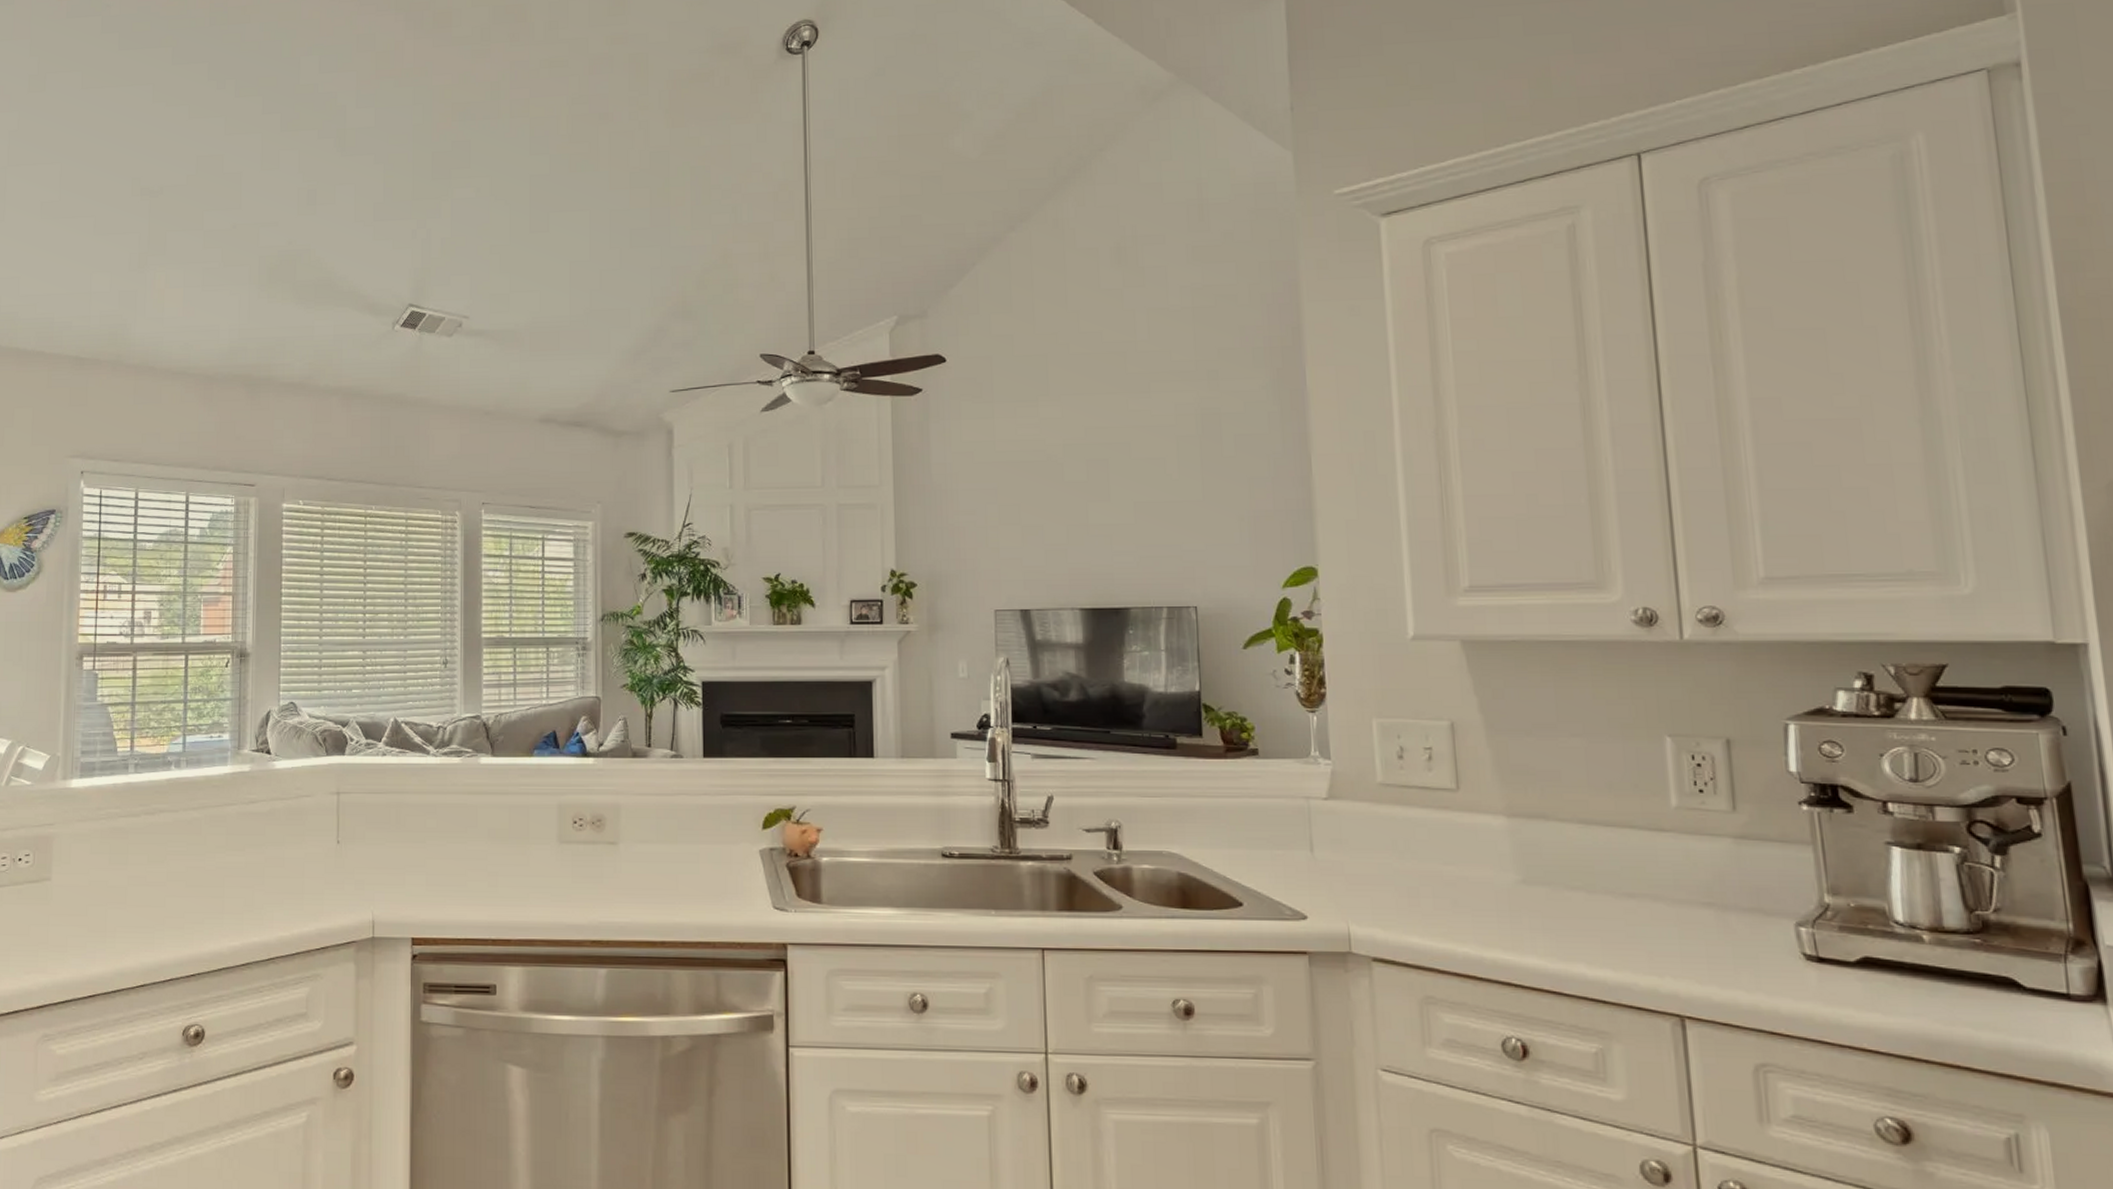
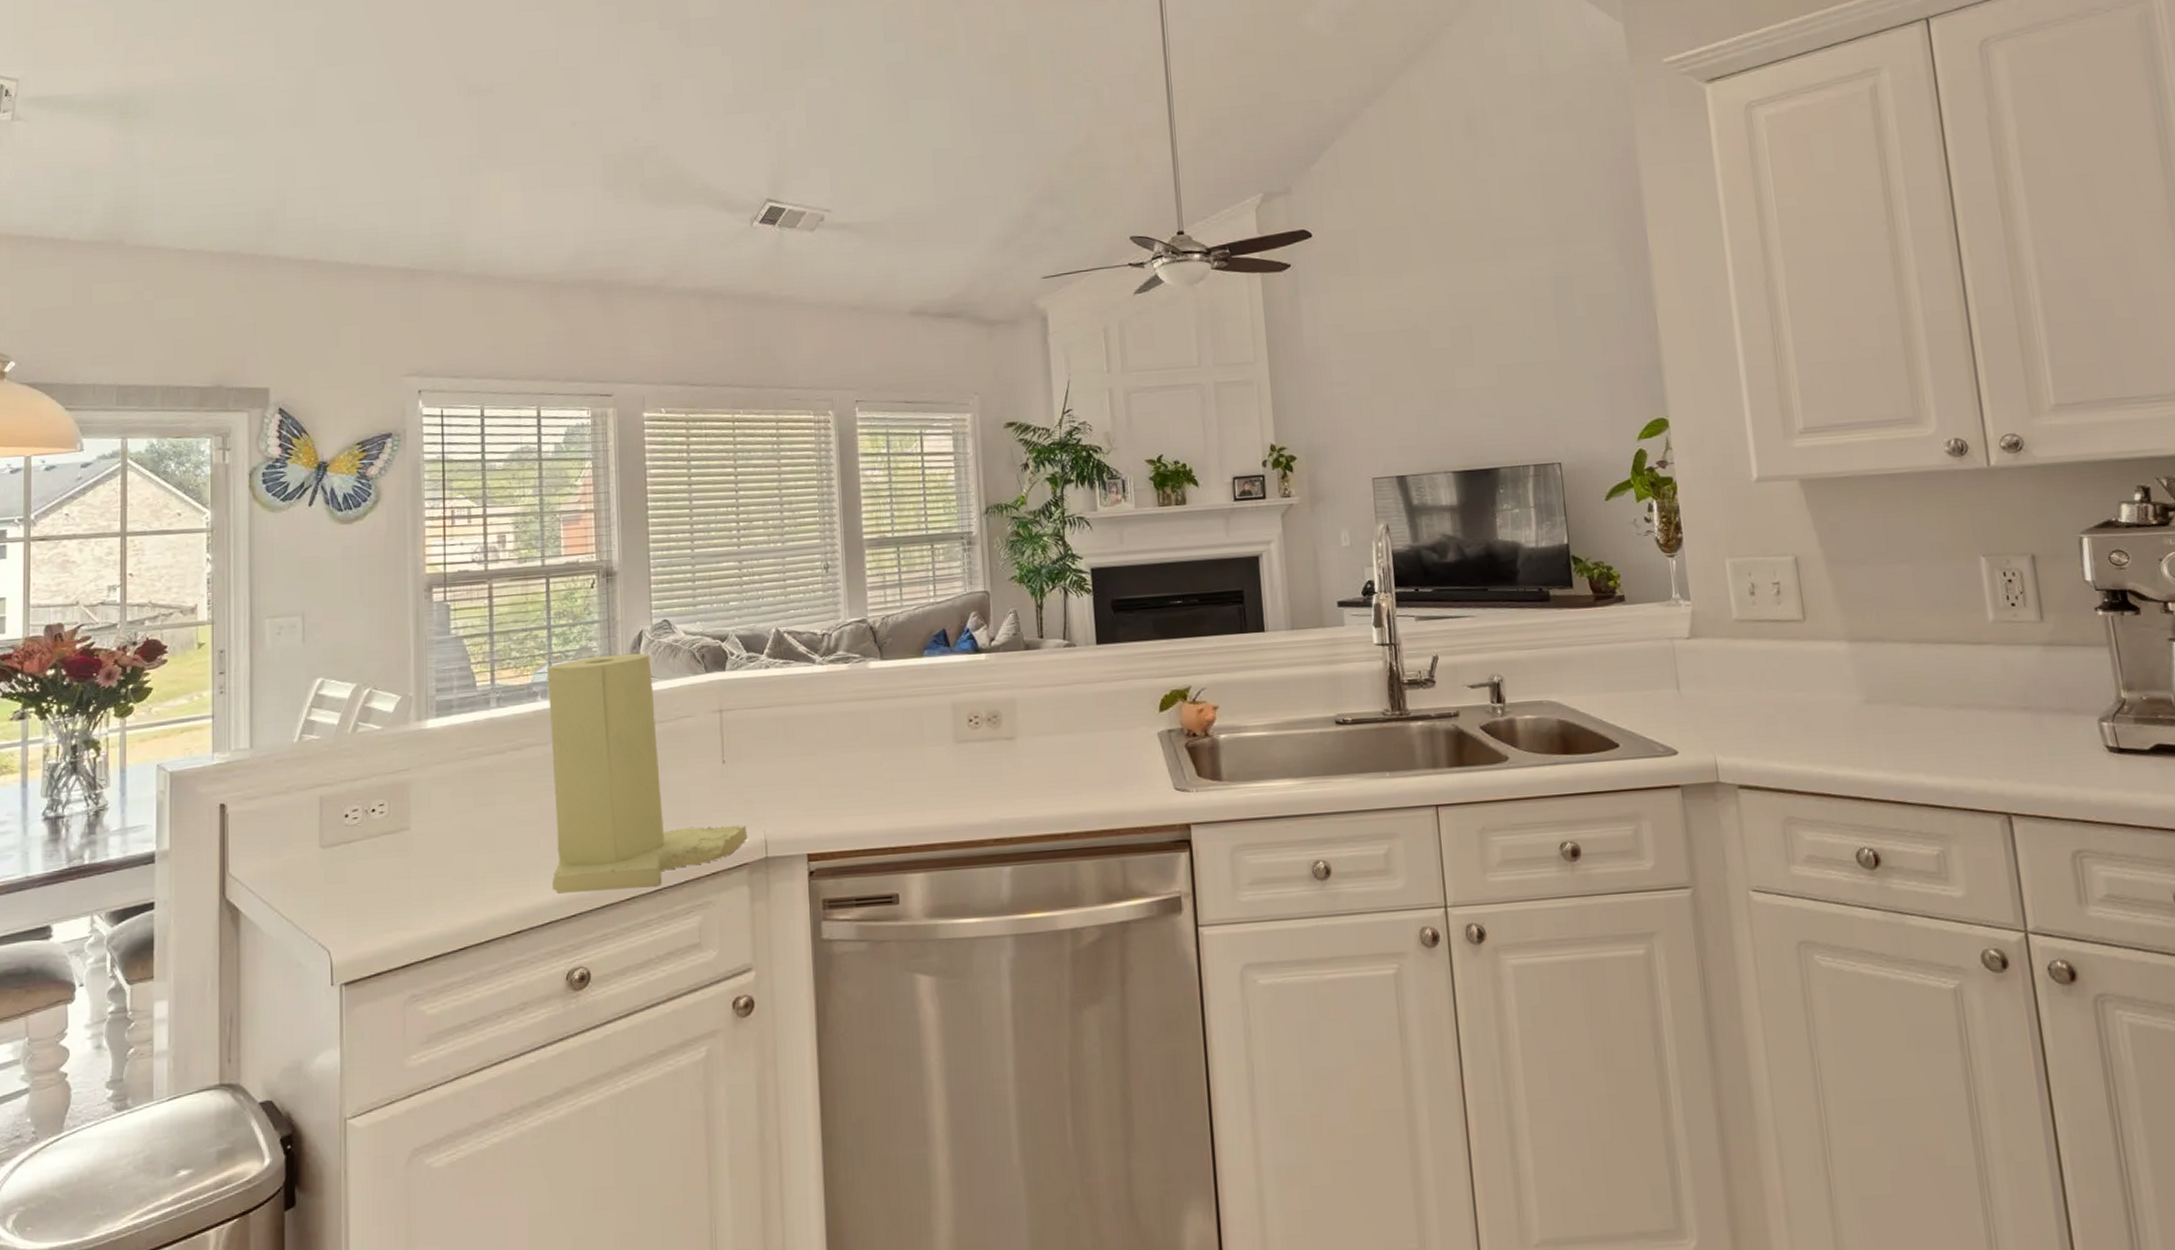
paper towel: none [175,732,357,955] -> present [547,653,748,894]

